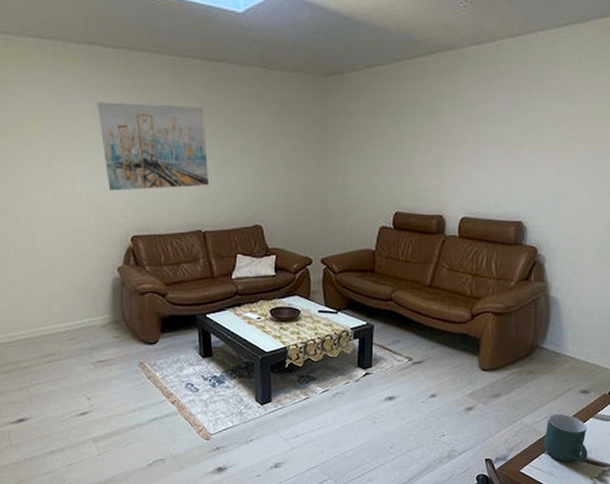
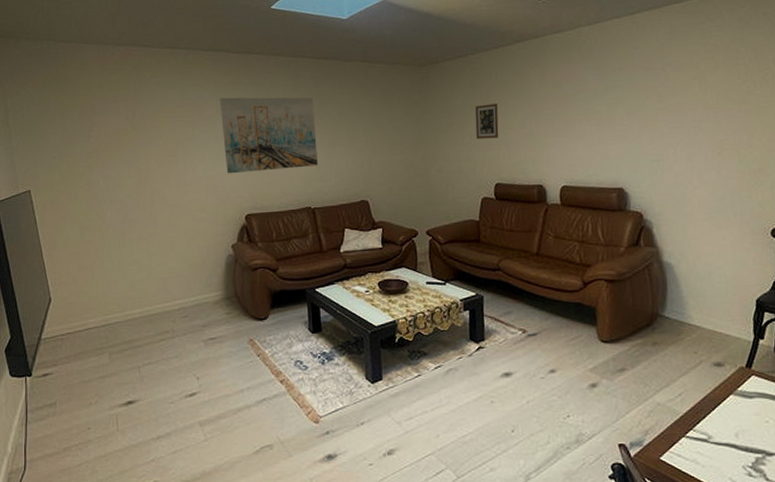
picture frame: none [379,124,405,163] -> present [475,103,499,139]
mug: present [544,414,588,462] -> none [681,390,735,448]

